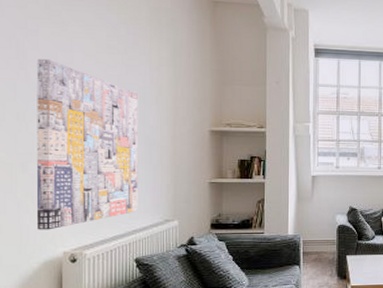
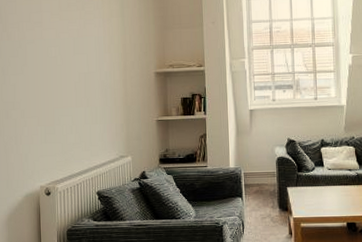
wall art: present [36,58,138,230] -> none [15,20,98,168]

